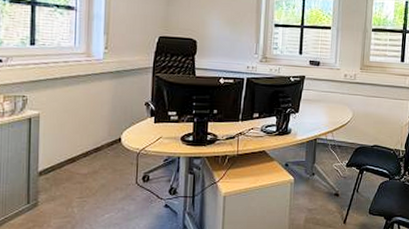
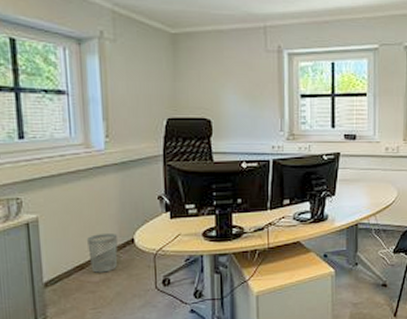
wastebasket: none [80,131,108,166] -> present [87,232,118,273]

